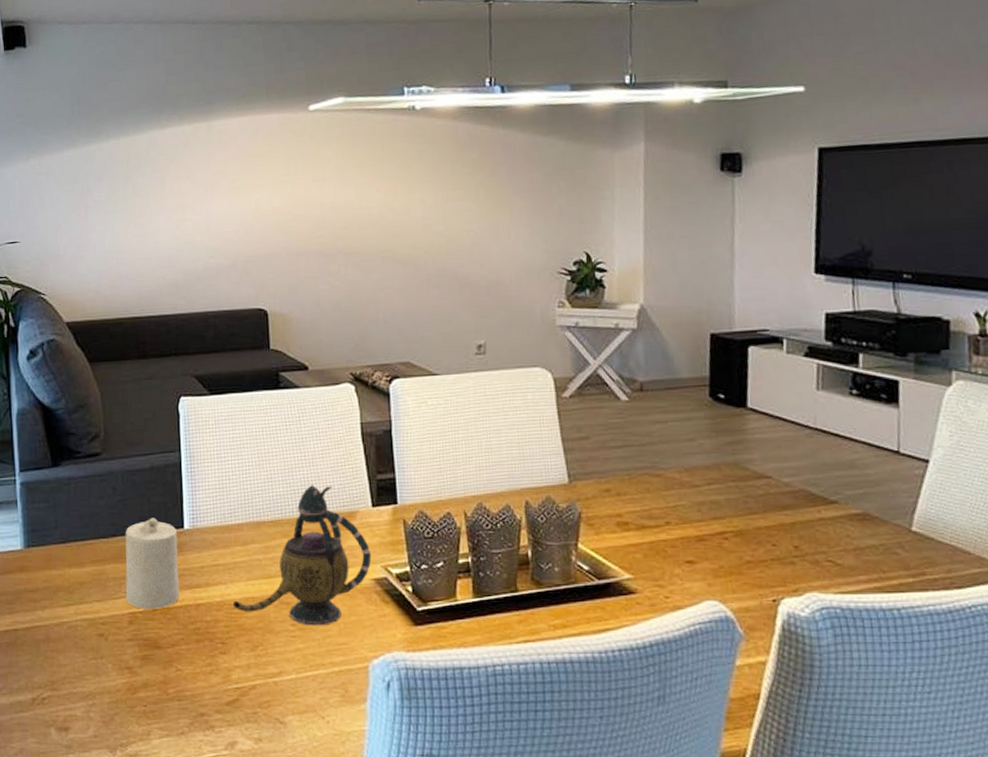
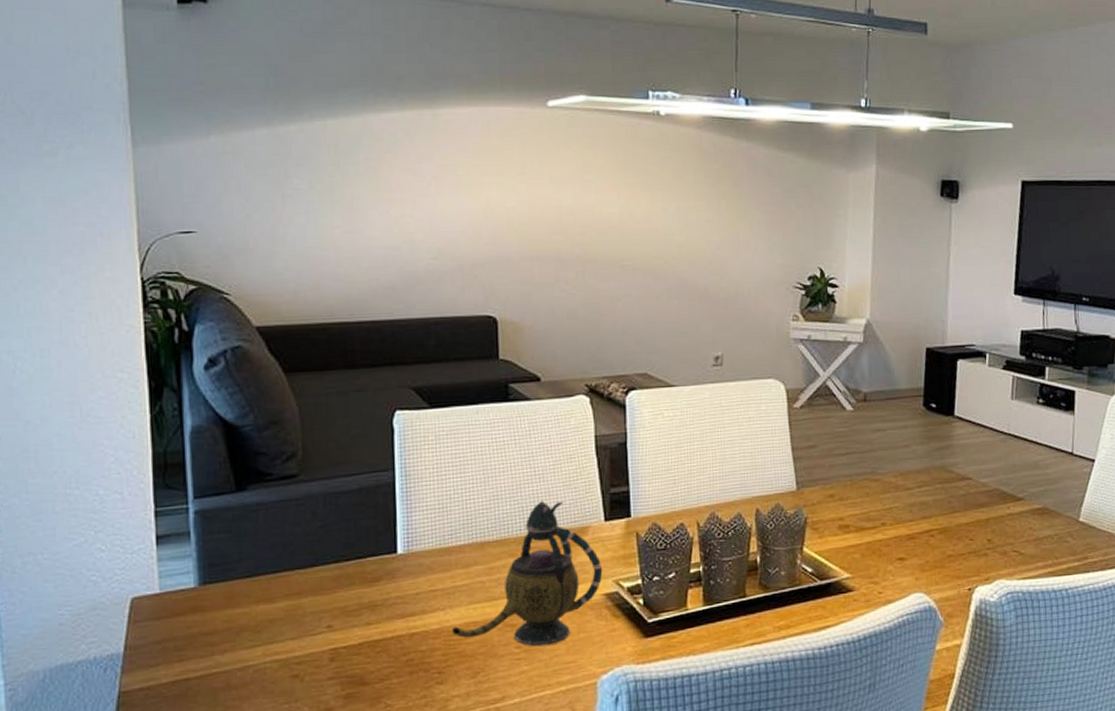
candle: present [125,518,179,609] -> none [326,543,391,644]

